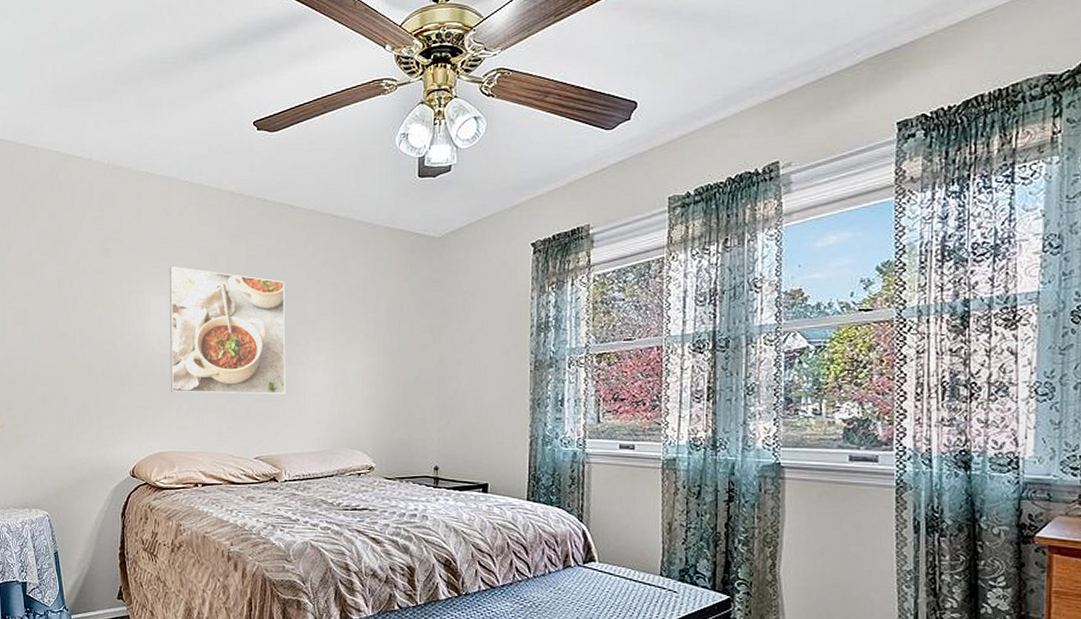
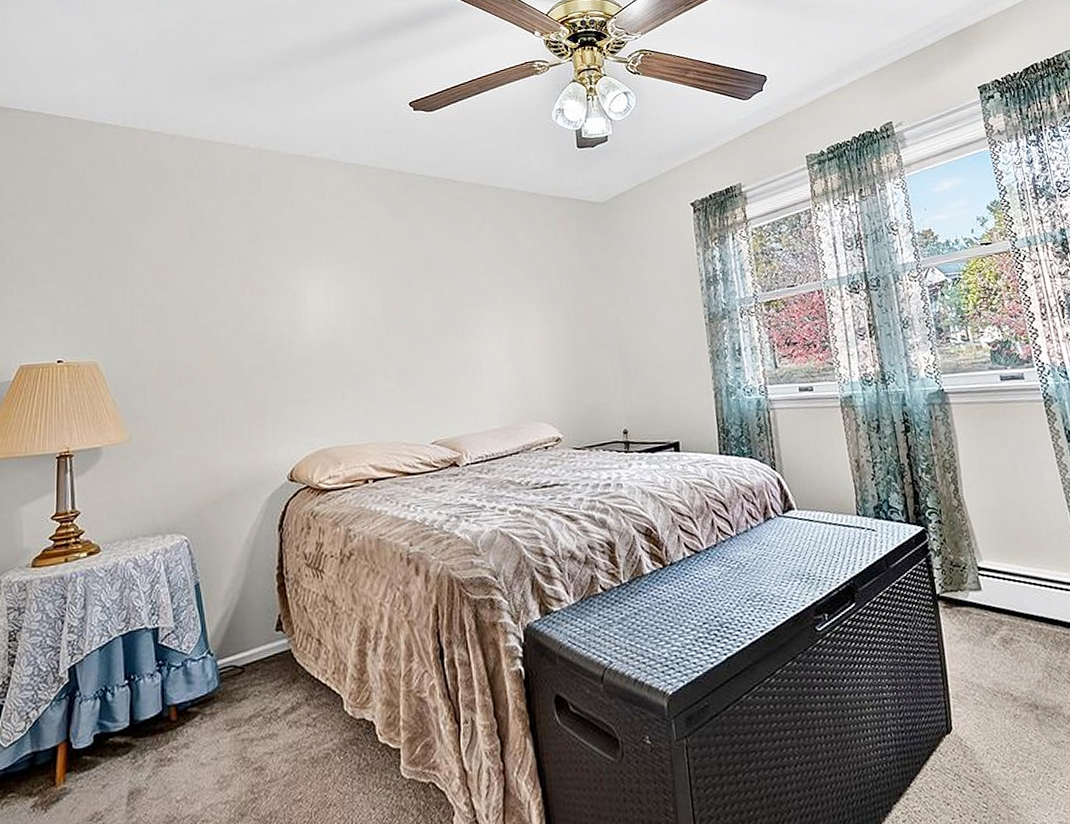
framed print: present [169,266,286,395] -> none [326,247,461,381]

